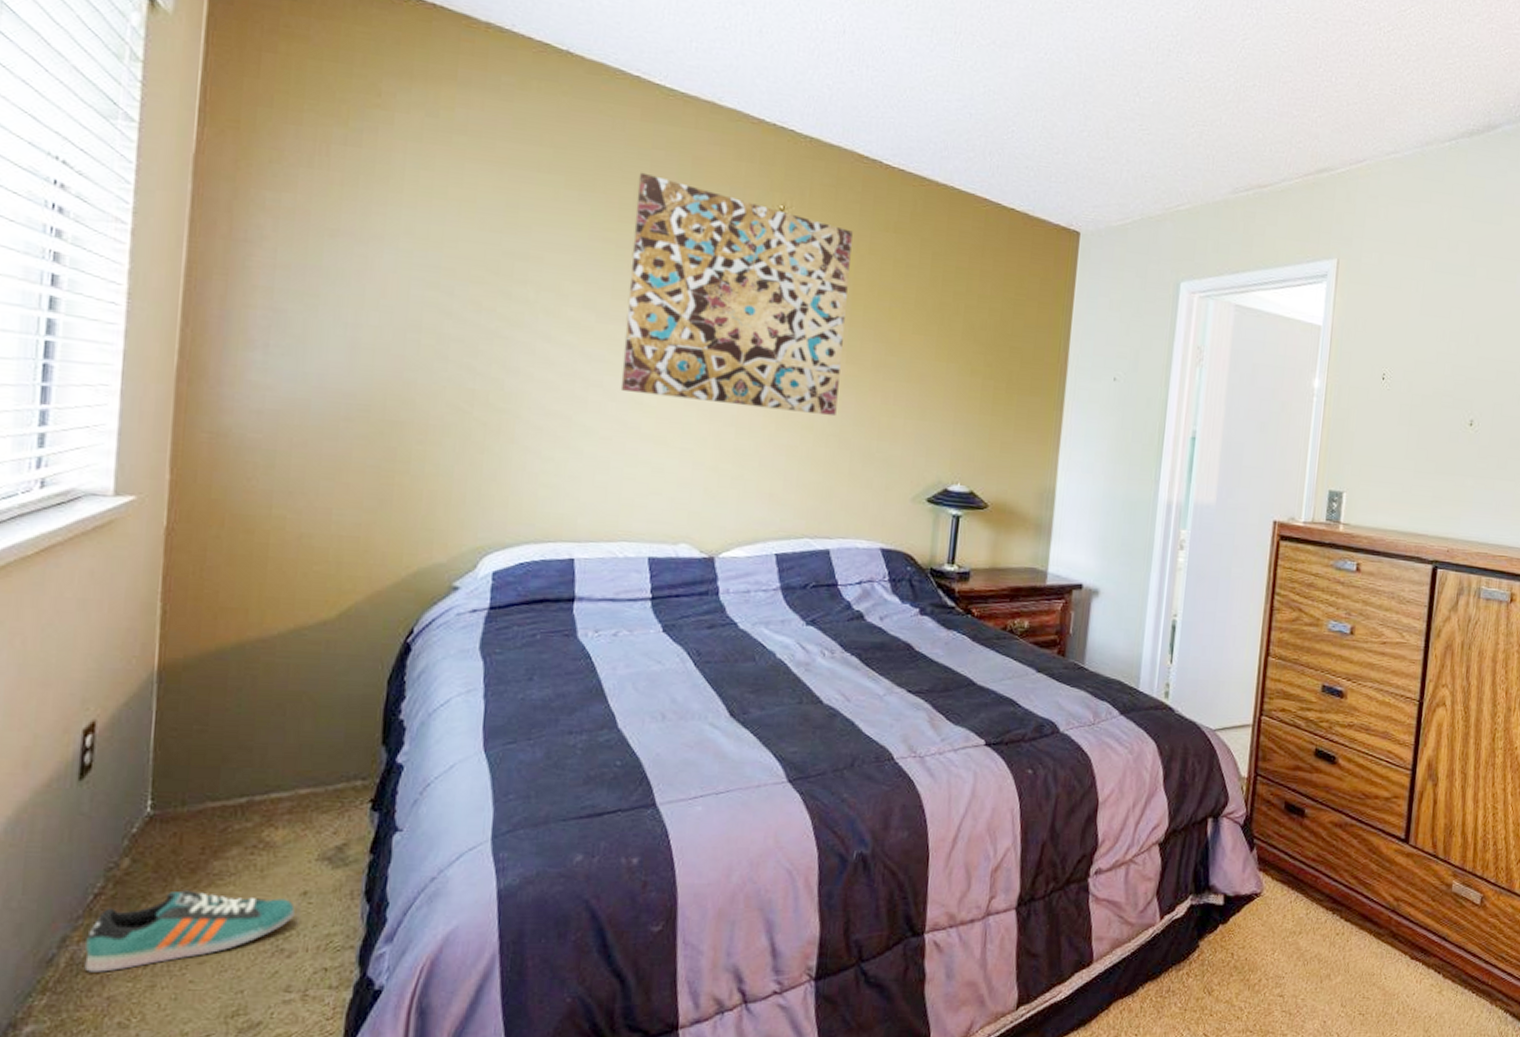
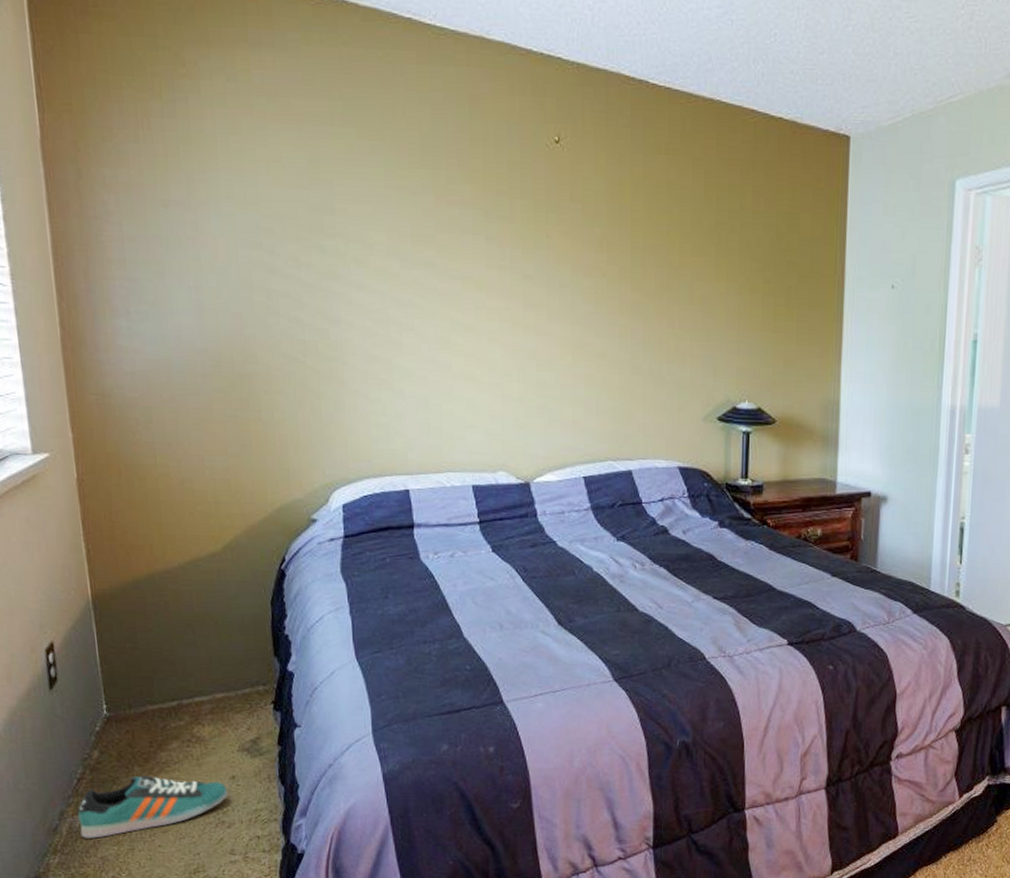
wall art: present [620,172,853,417] -> none [422,116,626,344]

